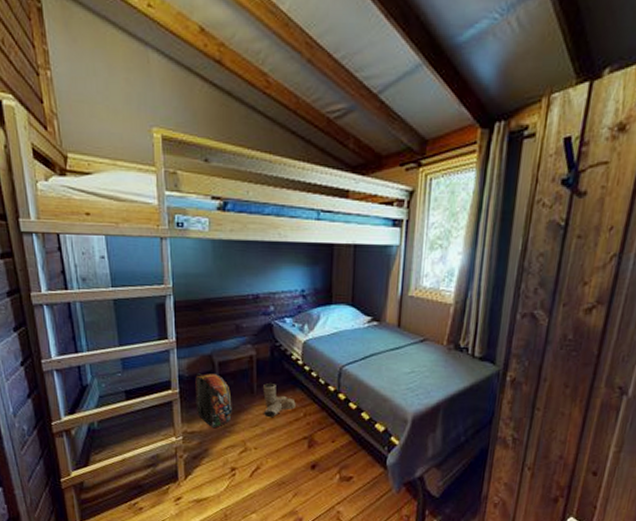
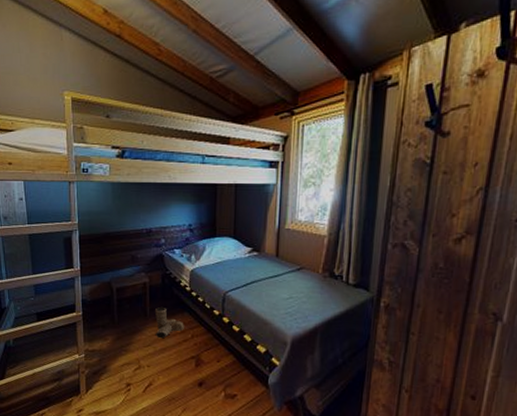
backpack: present [195,373,232,429] -> none [96,298,128,348]

